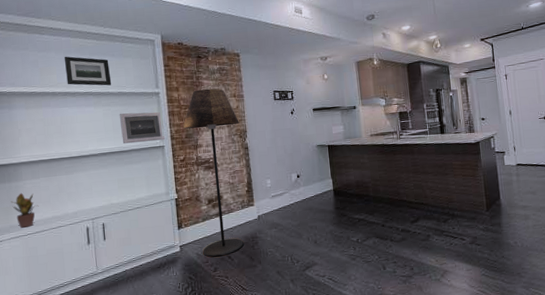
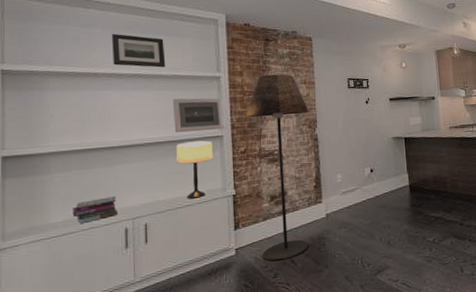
potted plant: present [11,193,39,228] -> none [33,188,68,230]
books: none [43,200,80,224] -> present [72,196,118,225]
table lamp: none [125,150,157,202] -> present [176,140,213,199]

